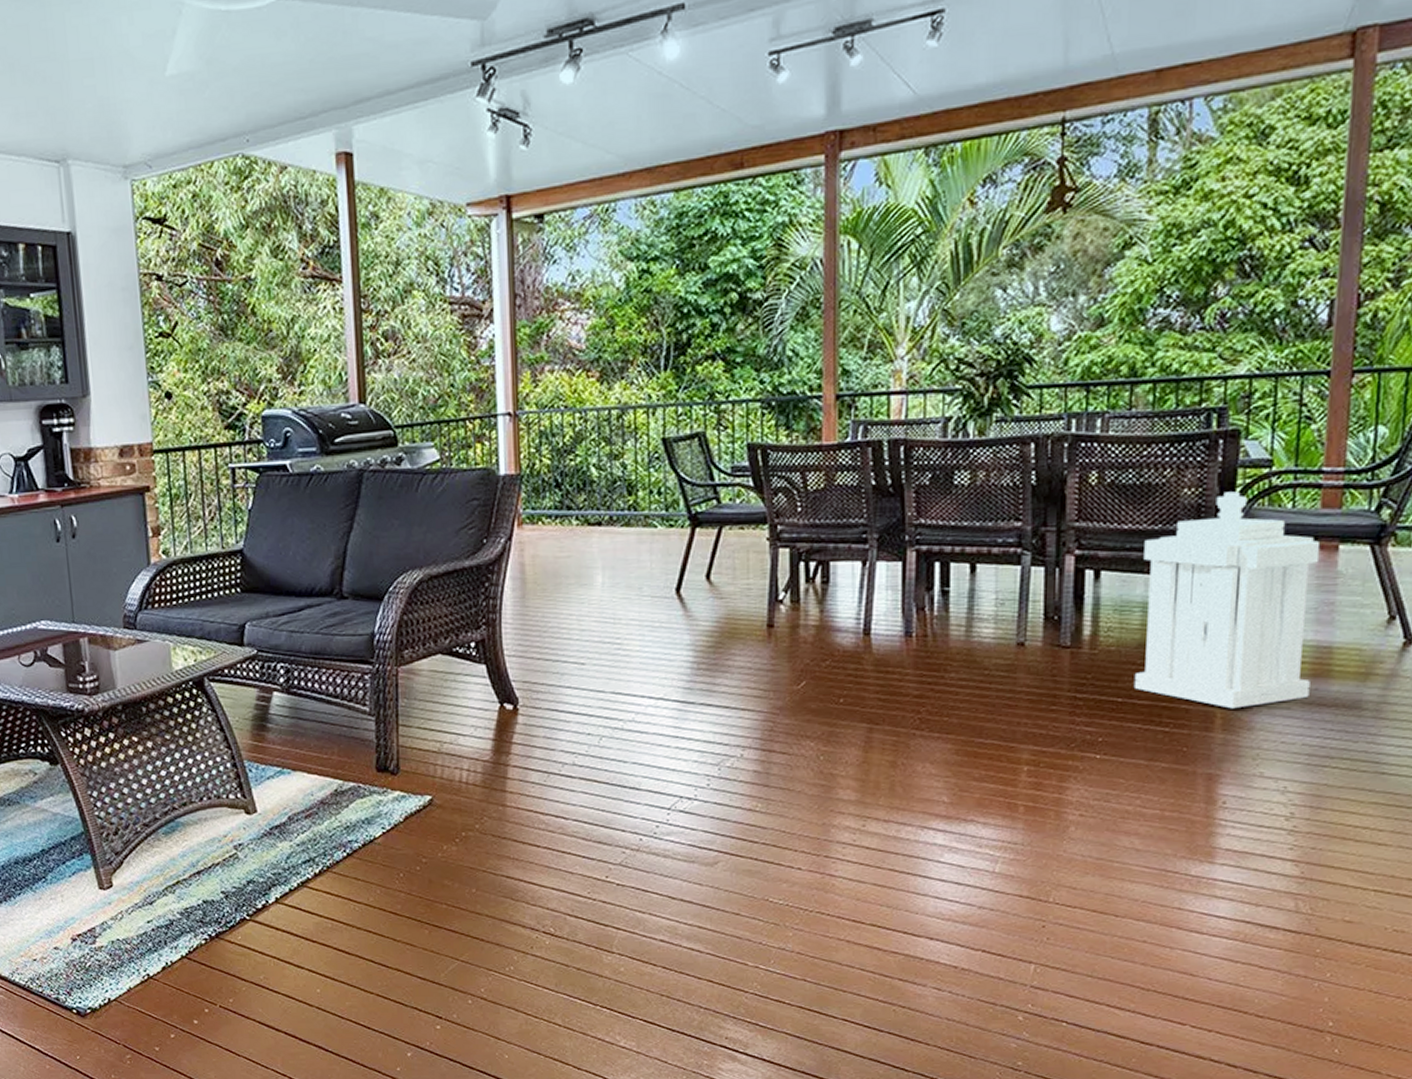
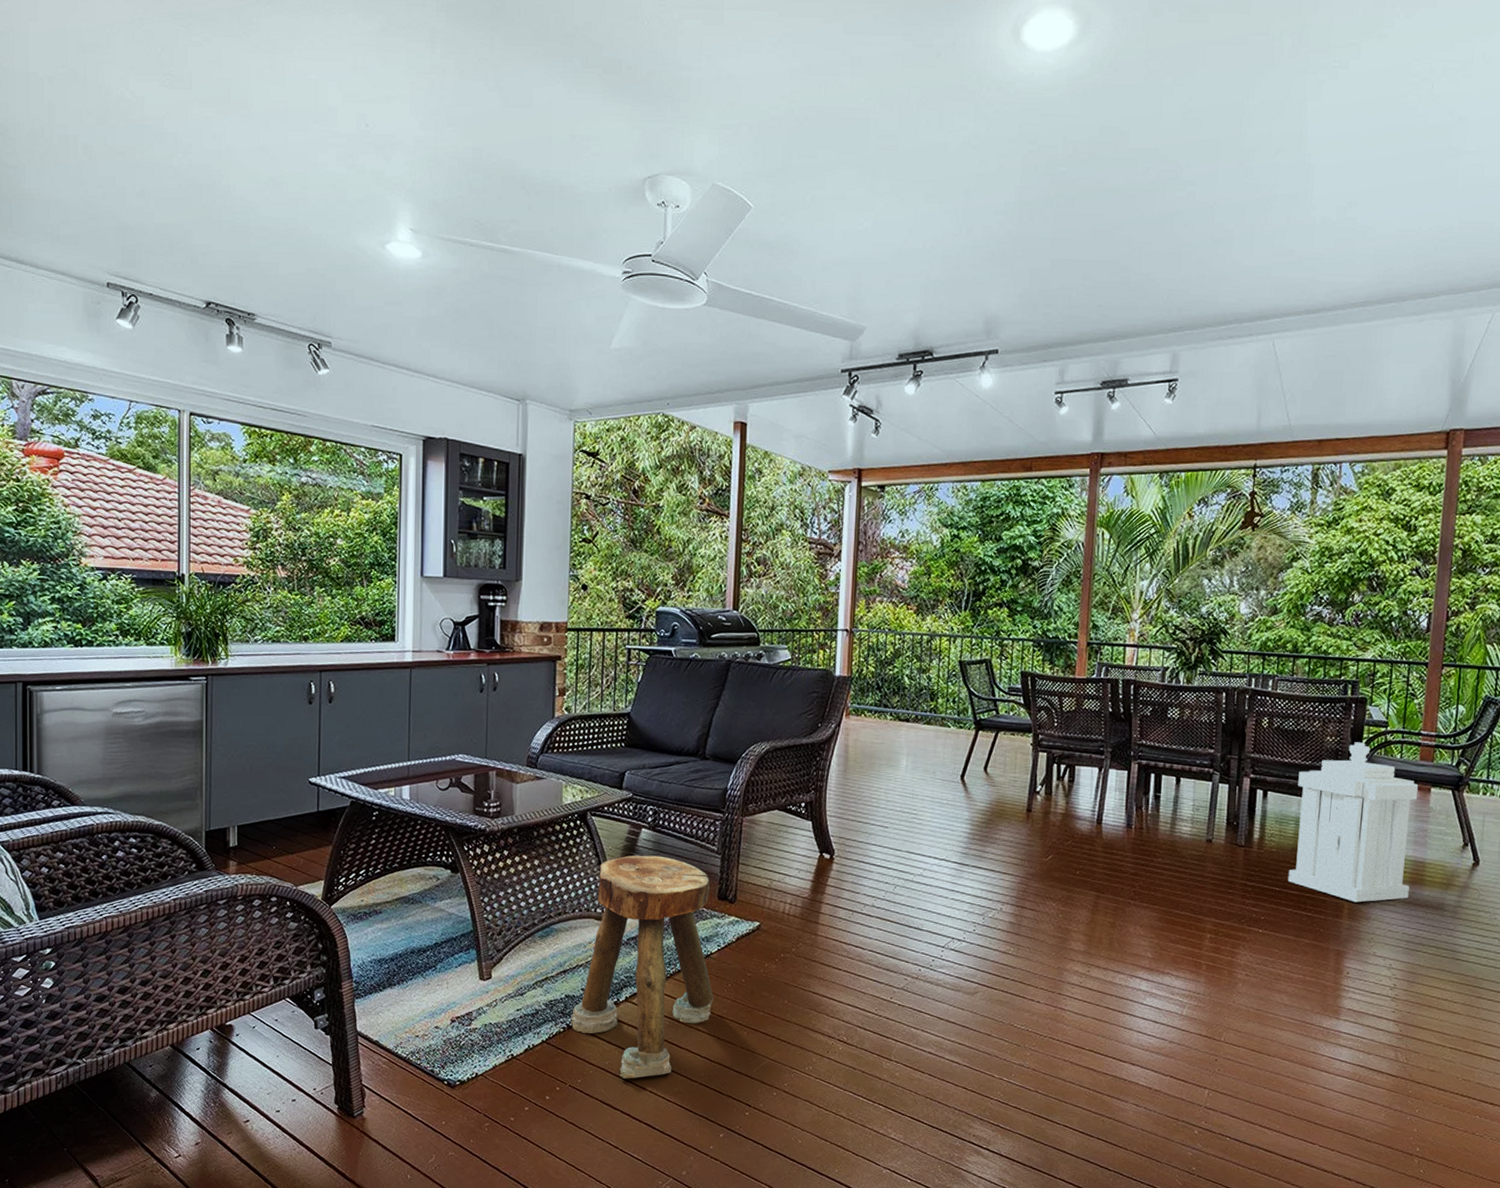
stool: none [212,724,383,995] -> present [570,855,713,1079]

